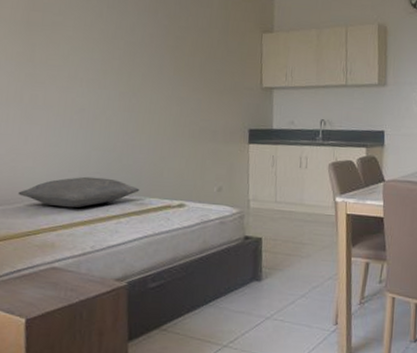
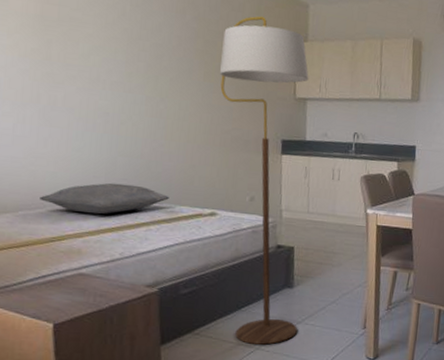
floor lamp: none [189,10,275,342] -> present [220,16,309,345]

